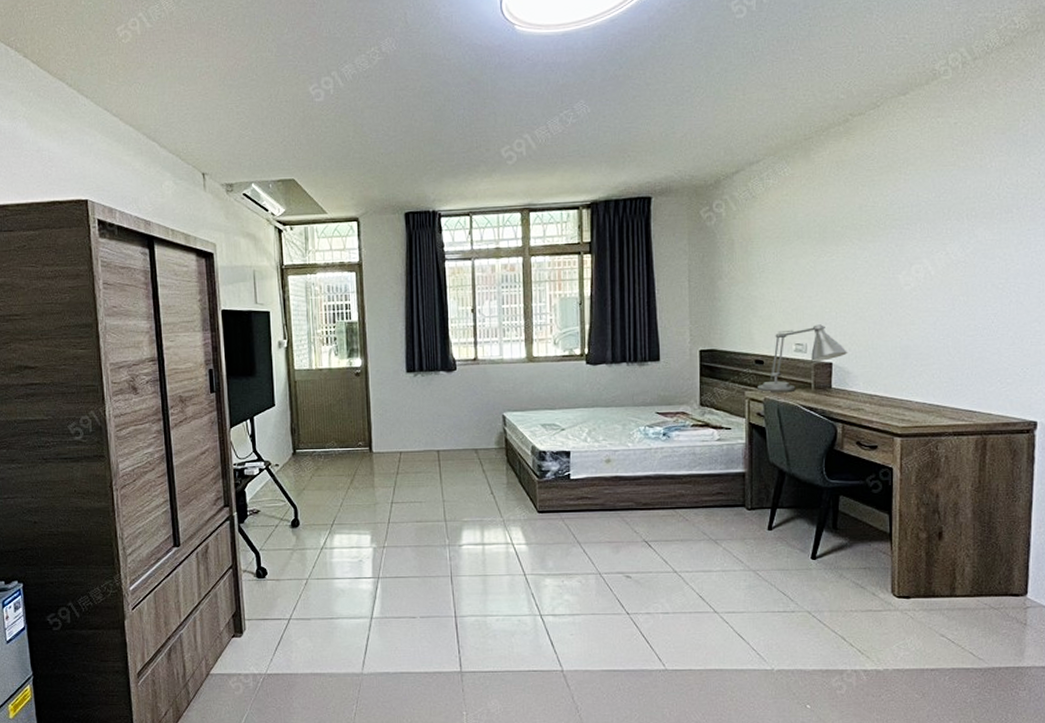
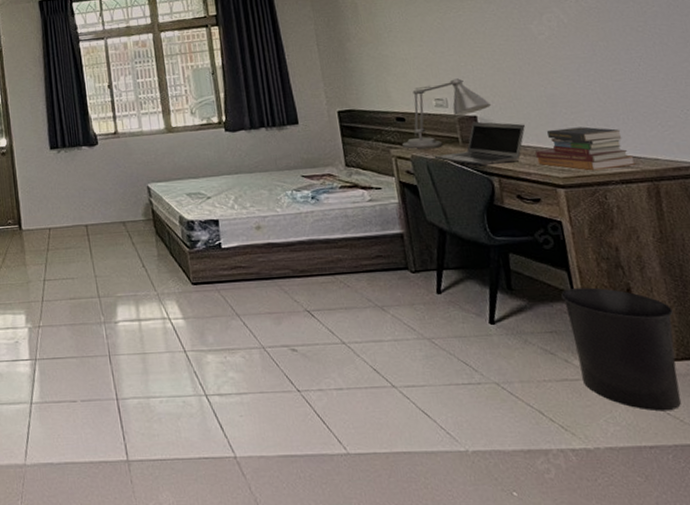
laptop: none [785,368,875,412] -> present [434,121,525,166]
waste bin: none [880,530,975,640] -> present [561,287,682,411]
books: none [881,379,970,422] -> present [535,126,636,171]

